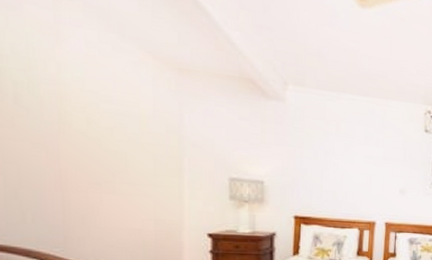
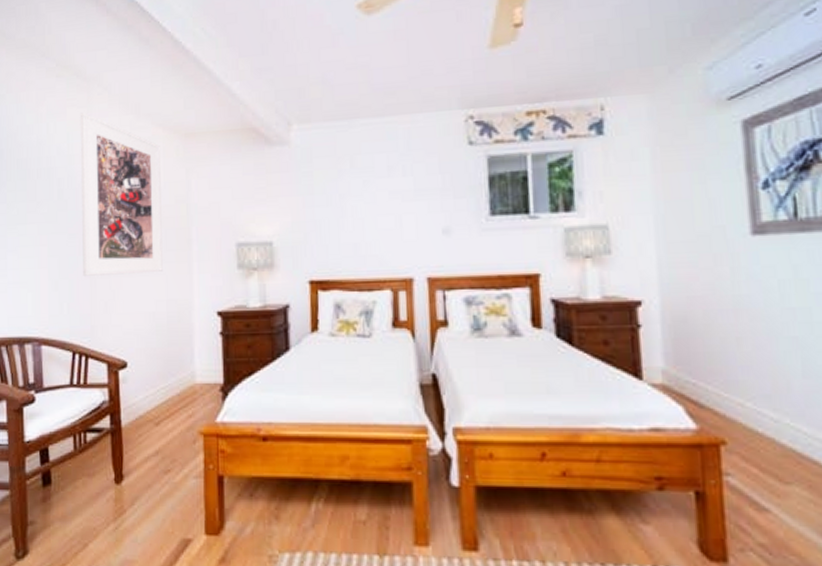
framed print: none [44,14,151,194] -> present [81,112,163,276]

